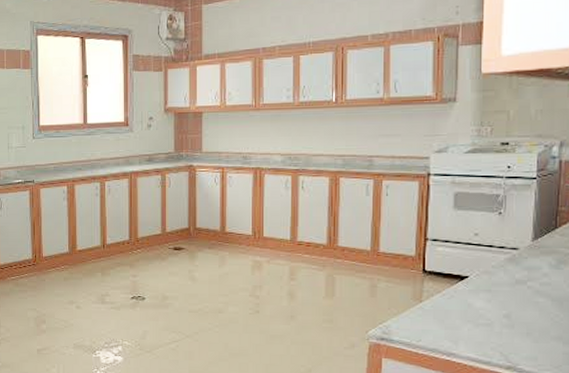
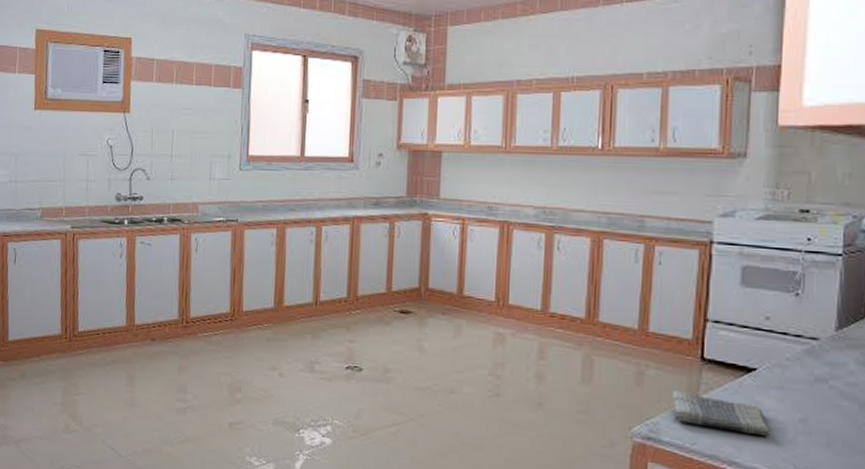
dish towel: none [401,298,481,331] -> present [672,390,770,437]

